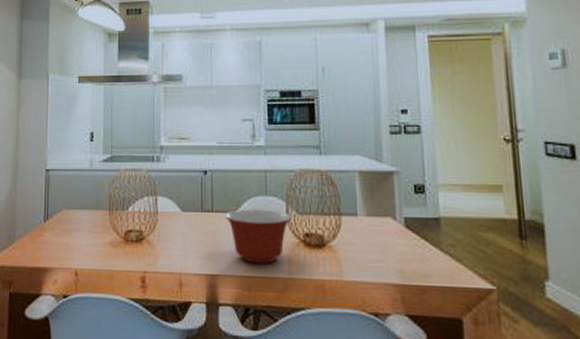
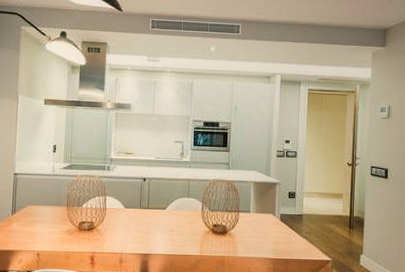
mixing bowl: present [225,209,291,264] -> none [157,207,205,246]

